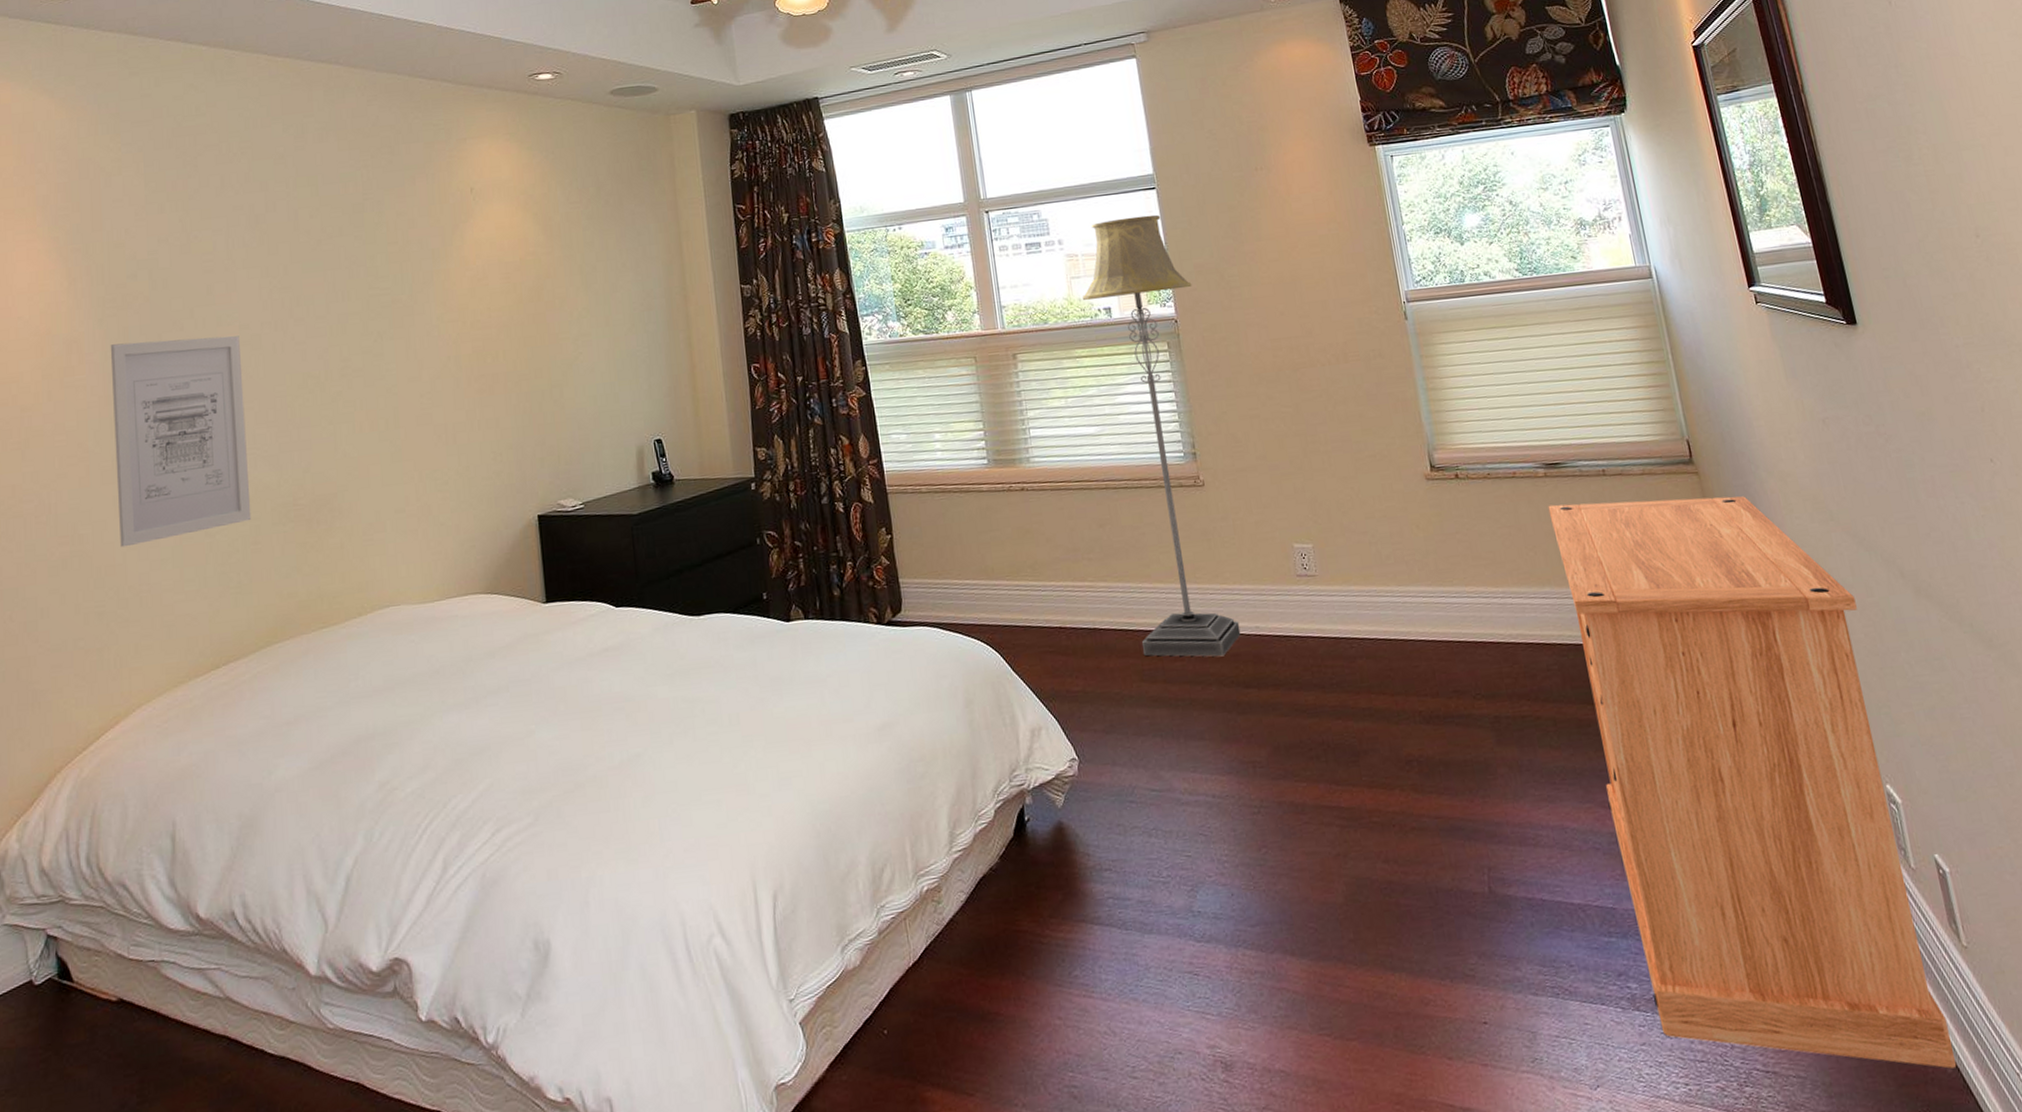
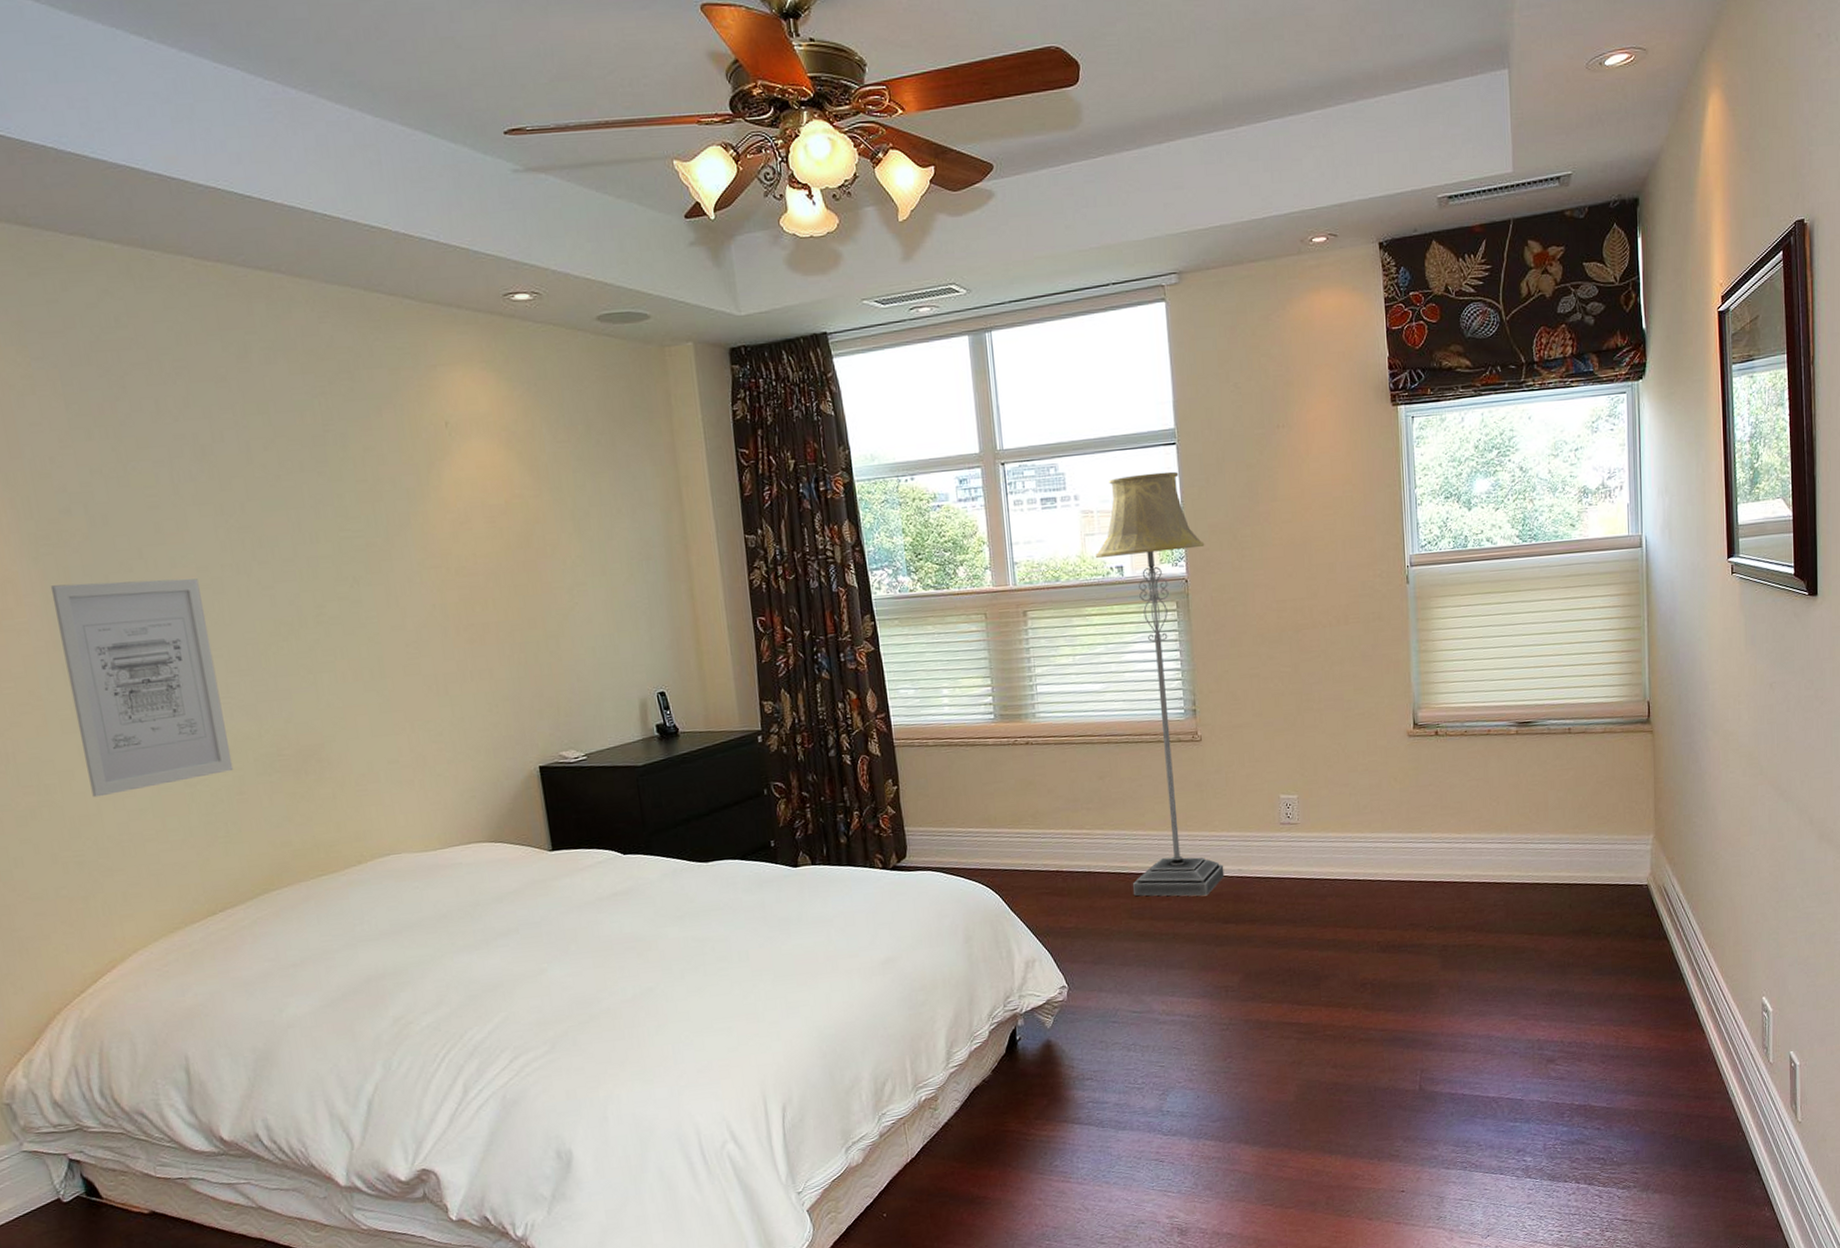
dresser: present [1548,496,1957,1069] -> none [1515,752,1775,1213]

